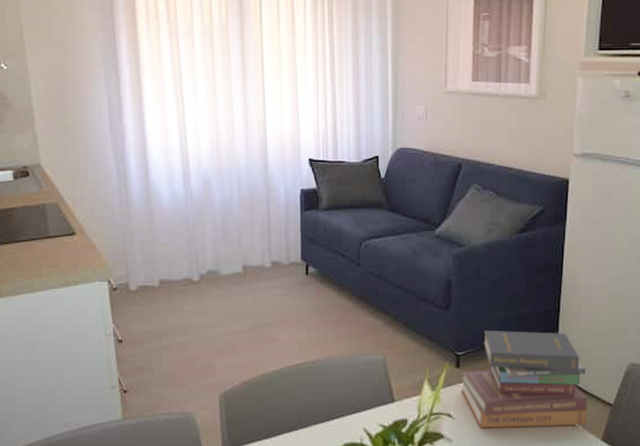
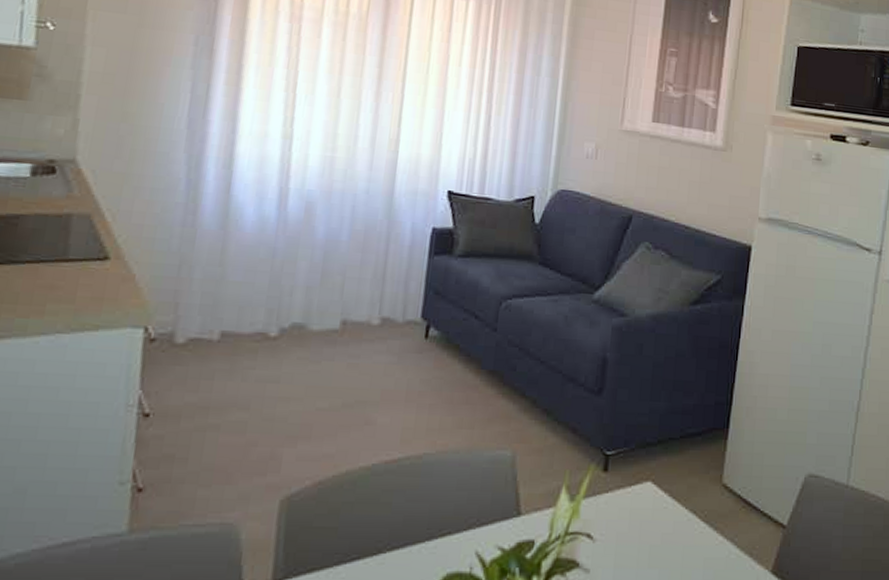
books: present [462,330,588,427] -> none [607,423,758,554]

